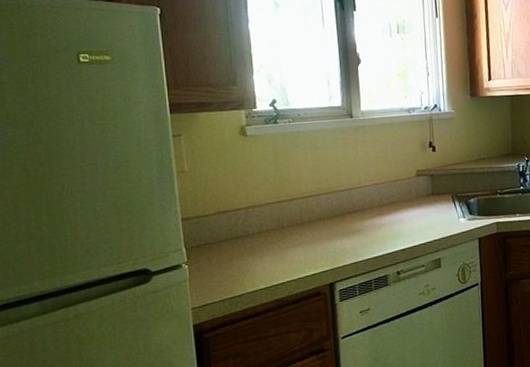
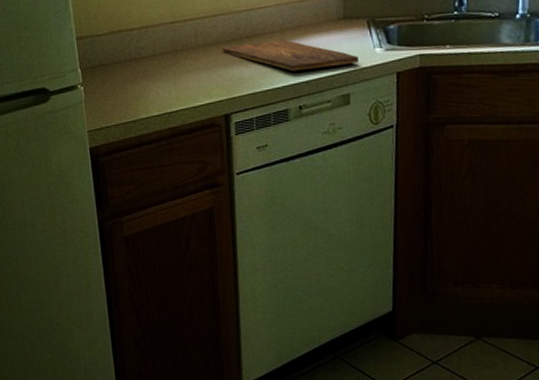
cutting board: none [326,214,446,241] -> present [222,40,358,71]

